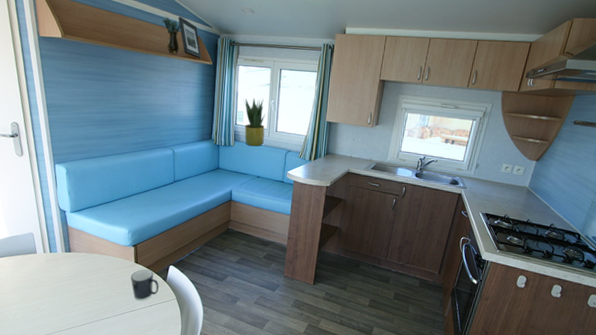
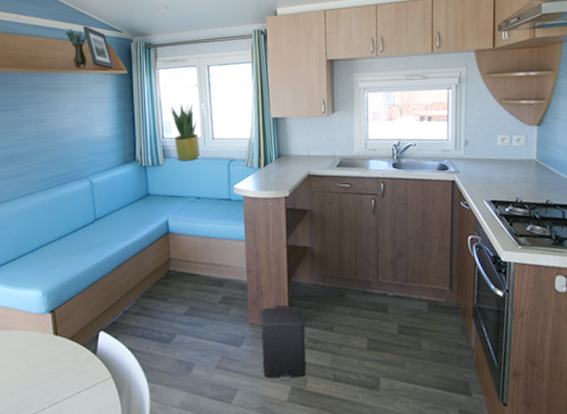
mug: present [130,269,159,301] -> none [49,341,88,387]
pedal bin: none [289,266,327,319] -> present [260,304,307,381]

